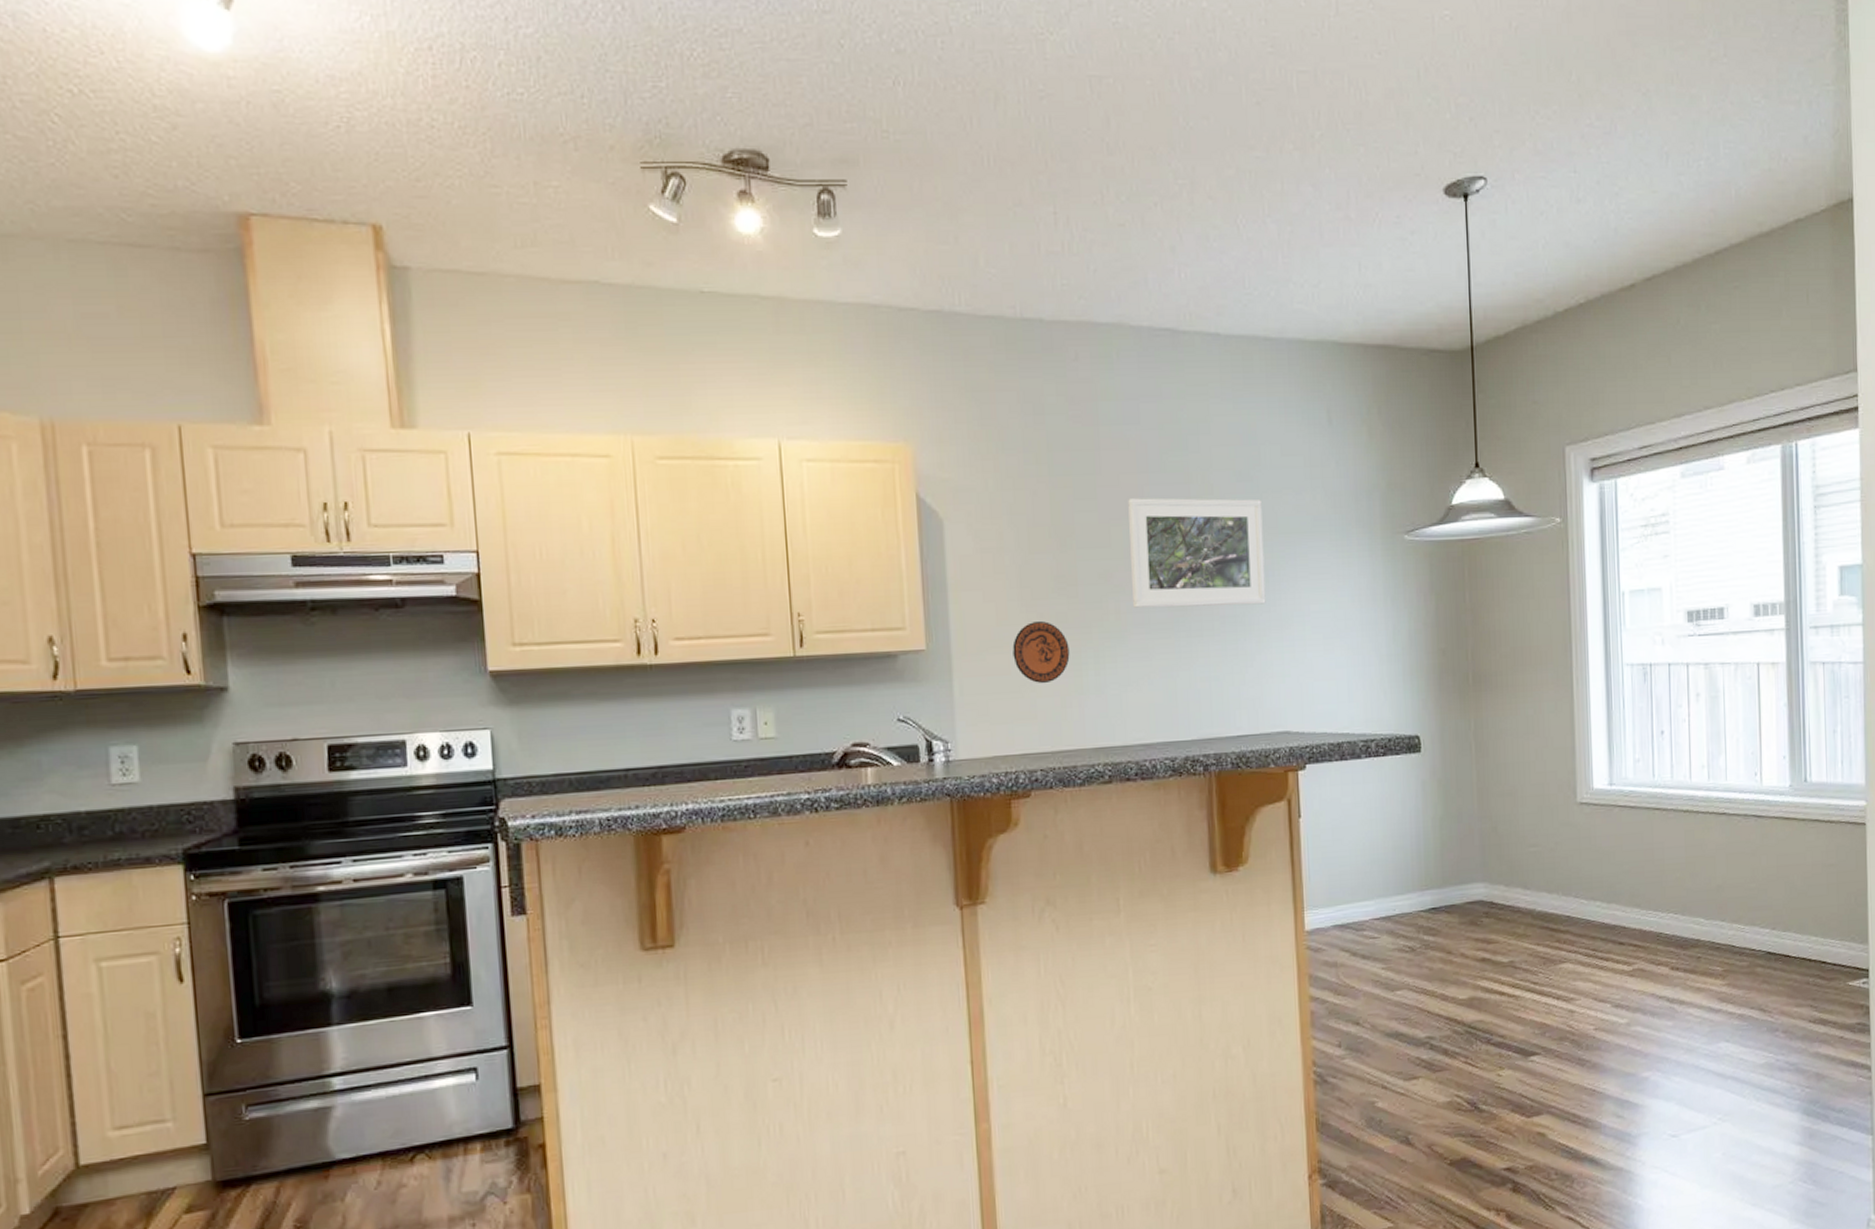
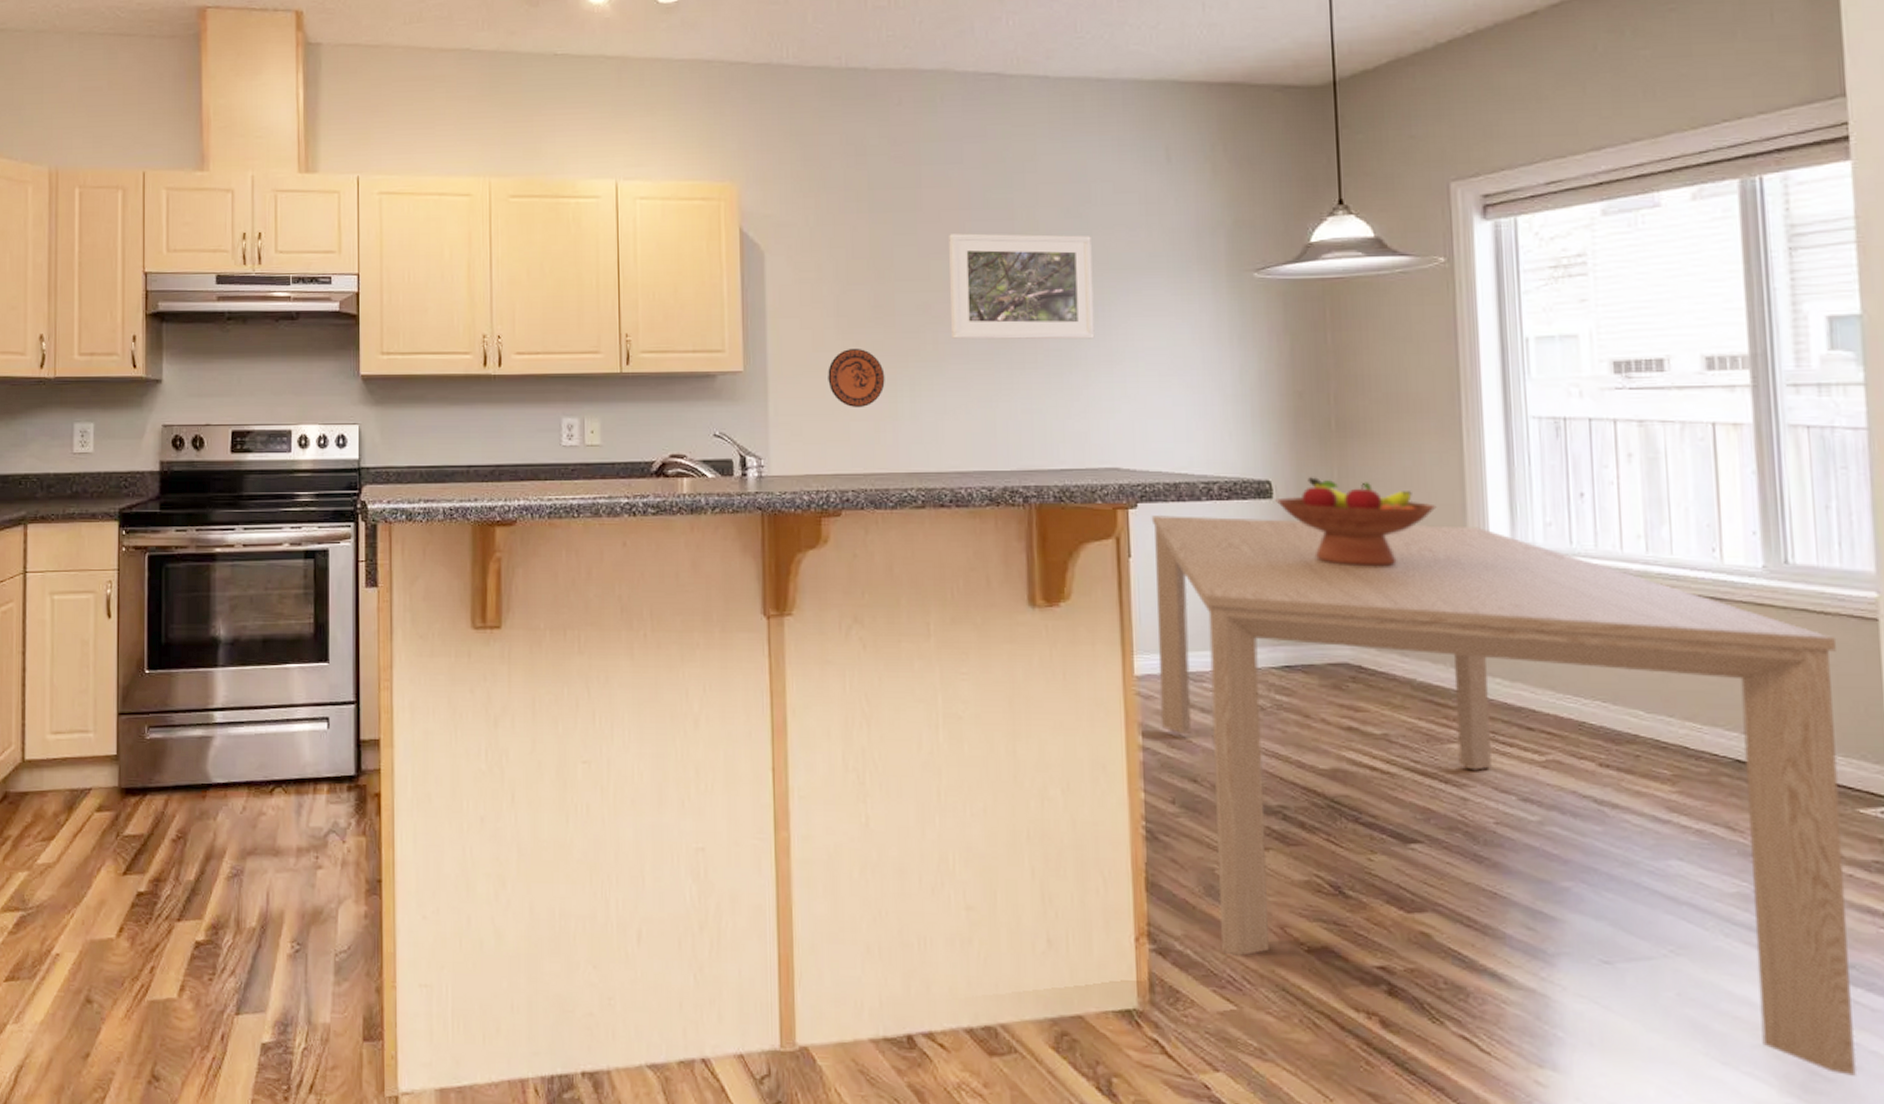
dining table: none [1318,766,1842,1199] -> present [1151,515,1858,1076]
fruit bowl: none [1423,730,1552,811] -> present [1275,477,1437,567]

